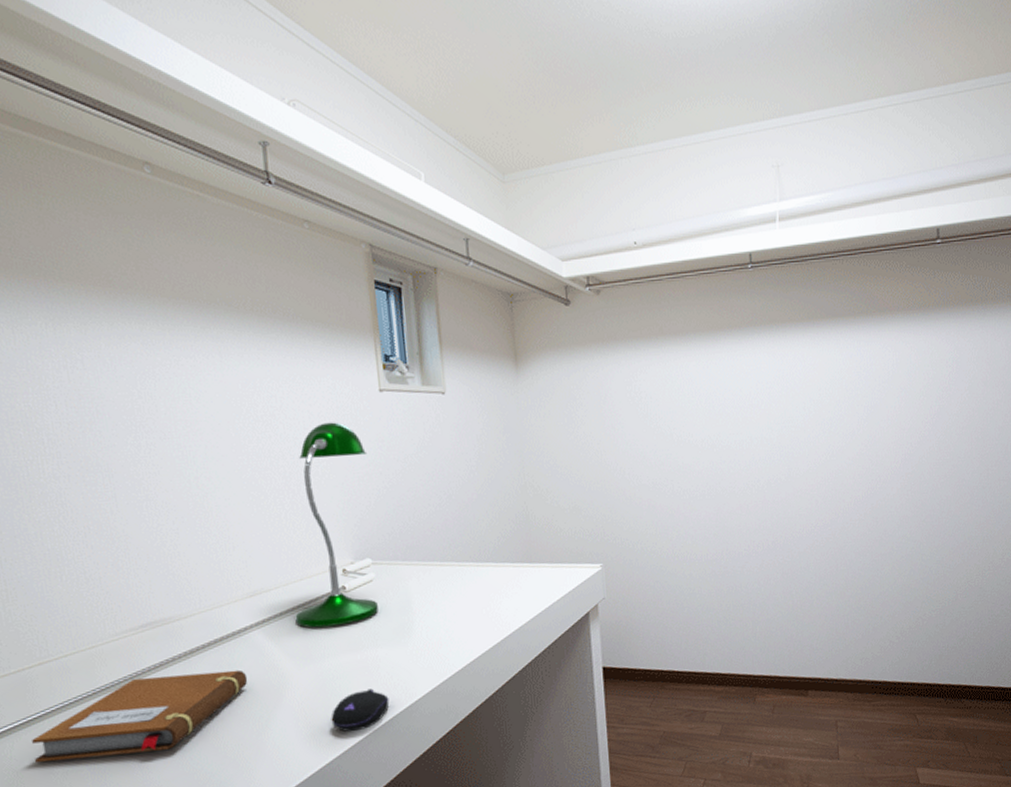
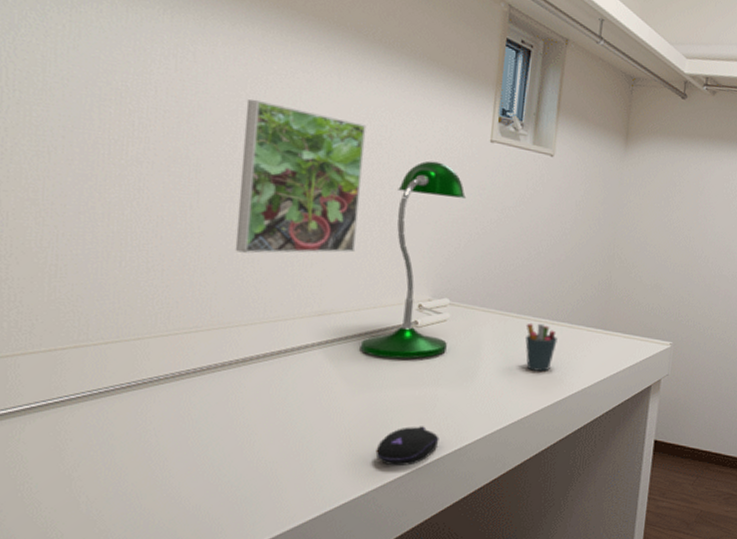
notebook: present [32,670,248,763] -> none [46,378,298,456]
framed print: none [139,394,272,548] -> present [235,99,367,254]
pen holder: none [451,567,485,617] -> present [525,323,558,372]

